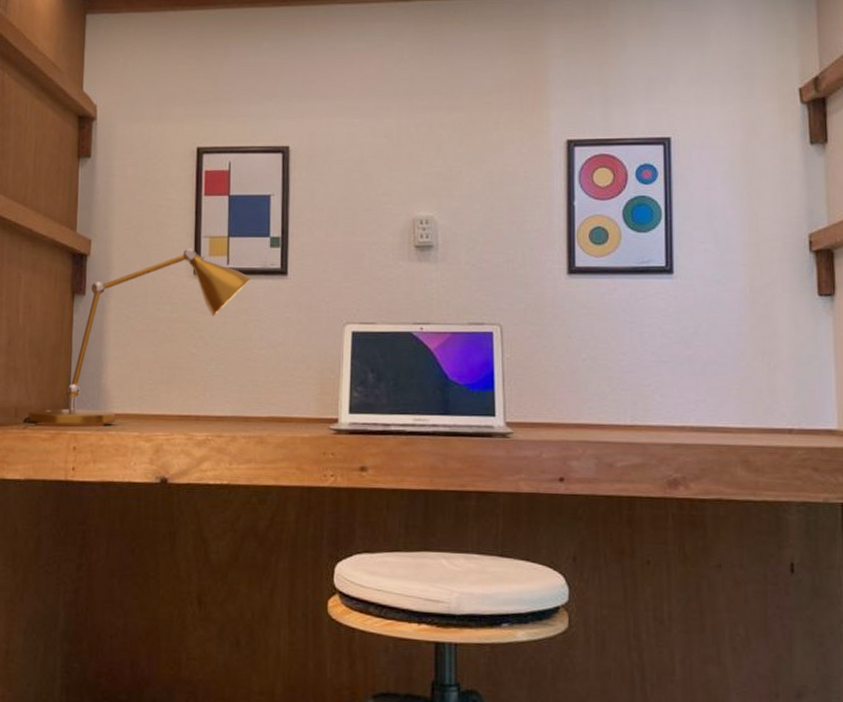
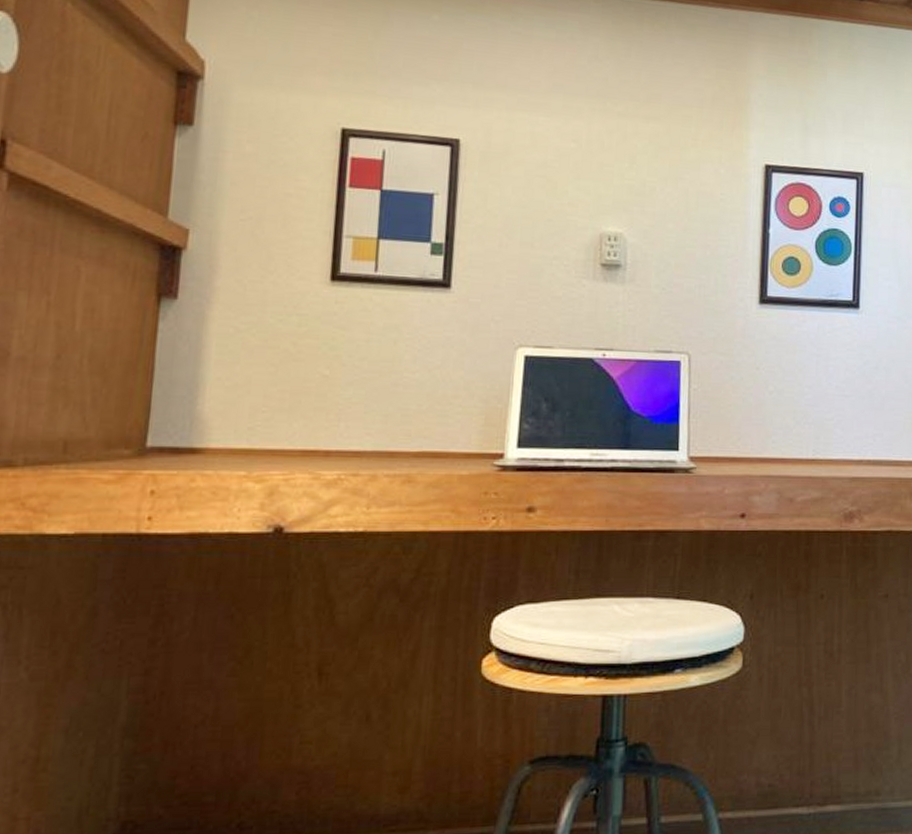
desk lamp: present [22,248,251,426] -> none [74,248,405,464]

